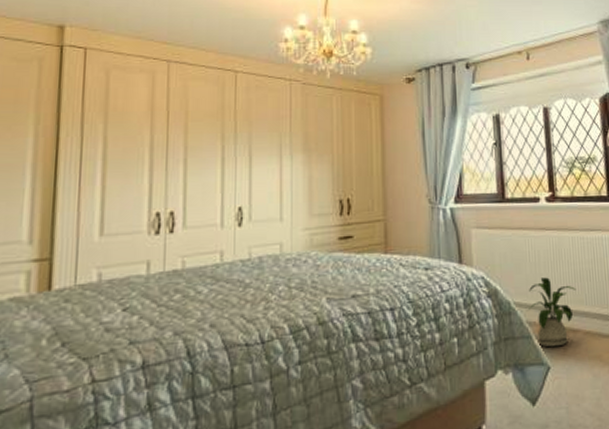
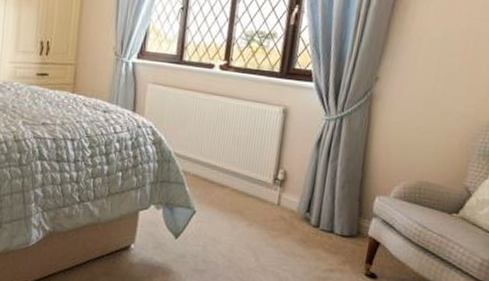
house plant: present [529,277,576,348] -> none [186,136,232,197]

